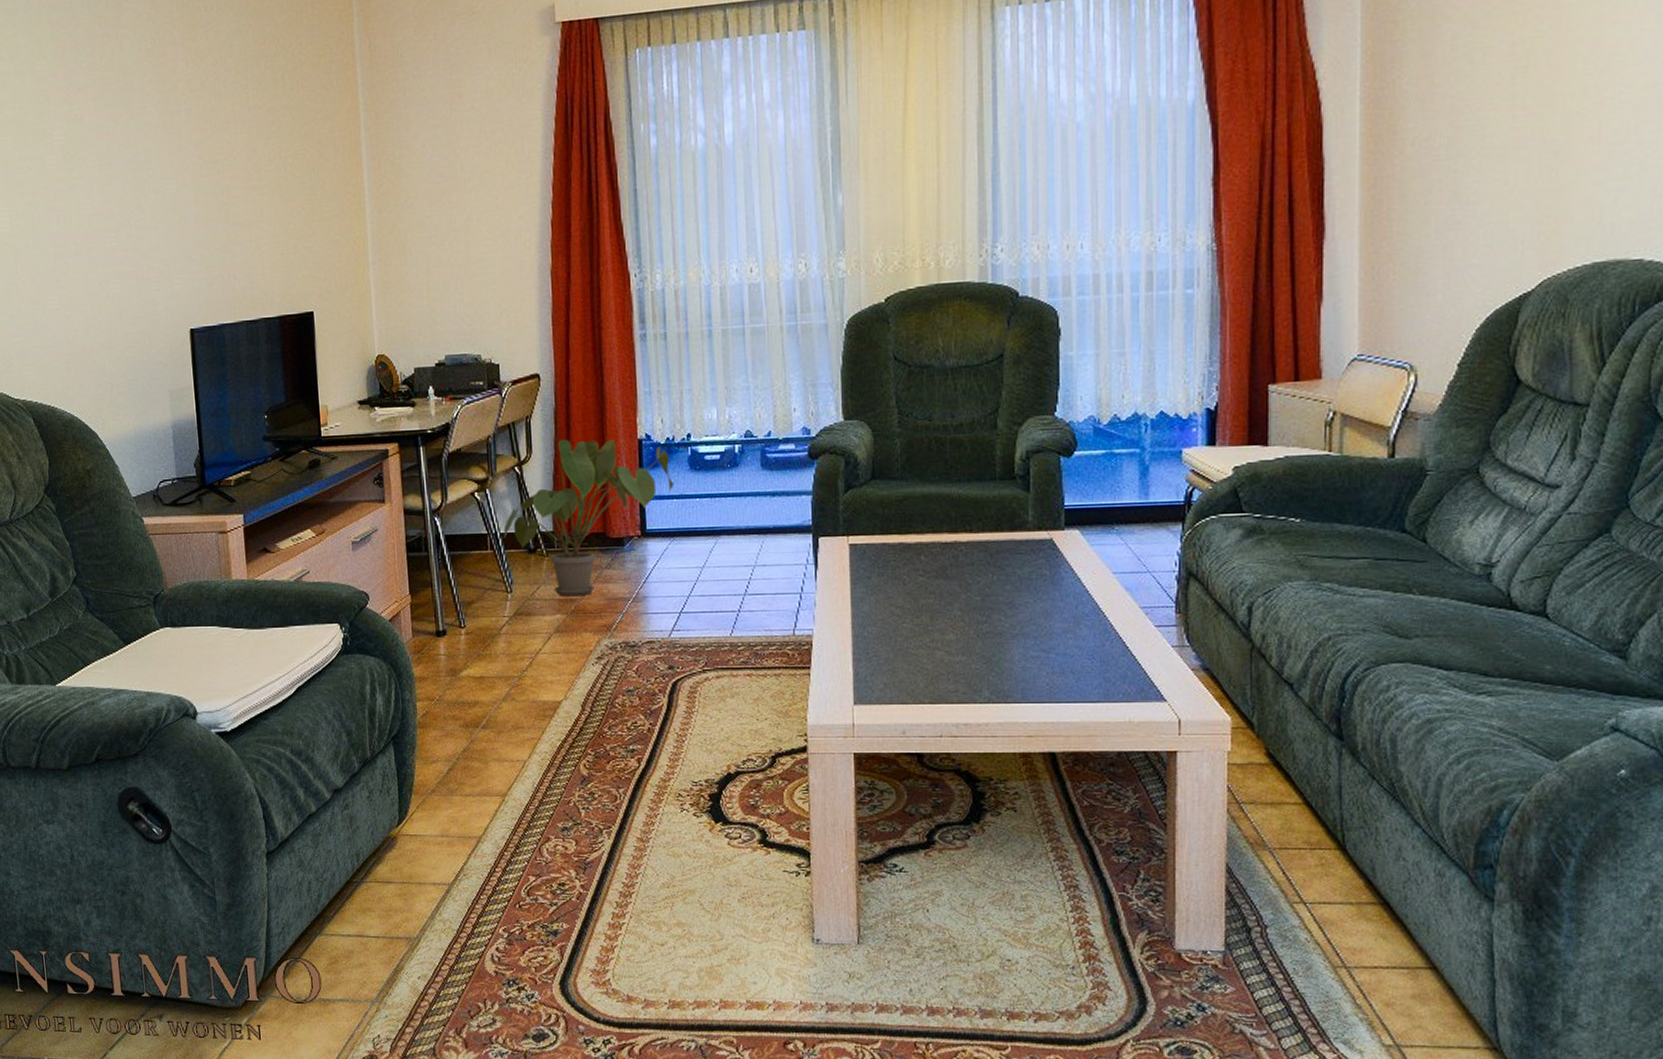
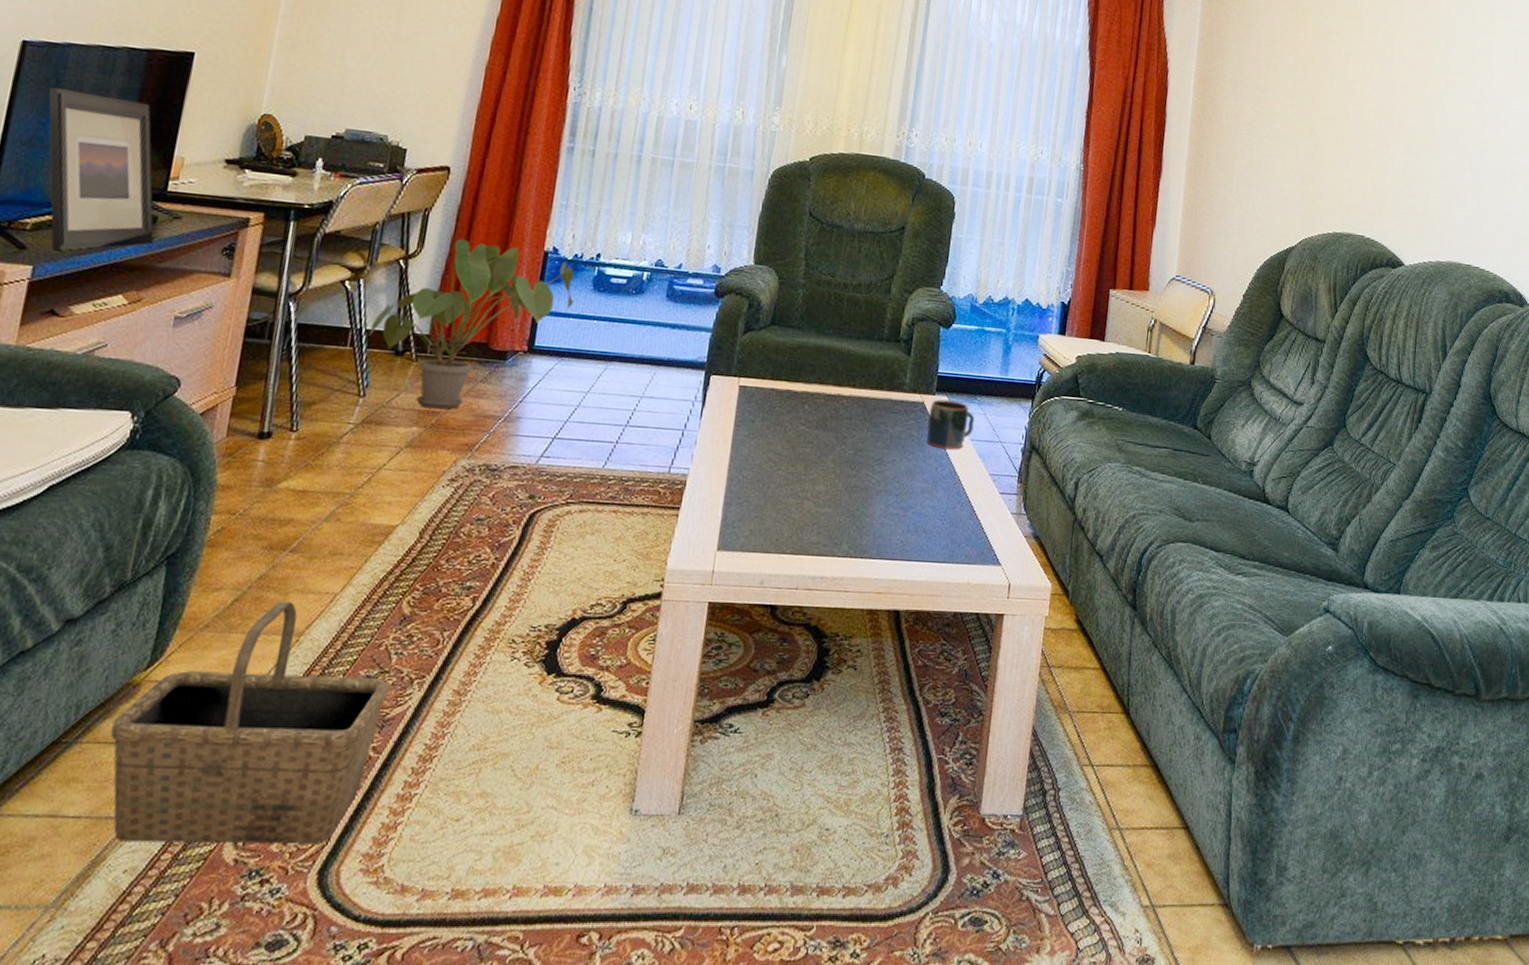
picture frame: none [218,363,322,500] -> present [48,86,154,251]
basket: none [384,768,584,962] -> present [111,601,390,845]
mug: none [1060,533,1114,586] -> present [926,399,975,450]

